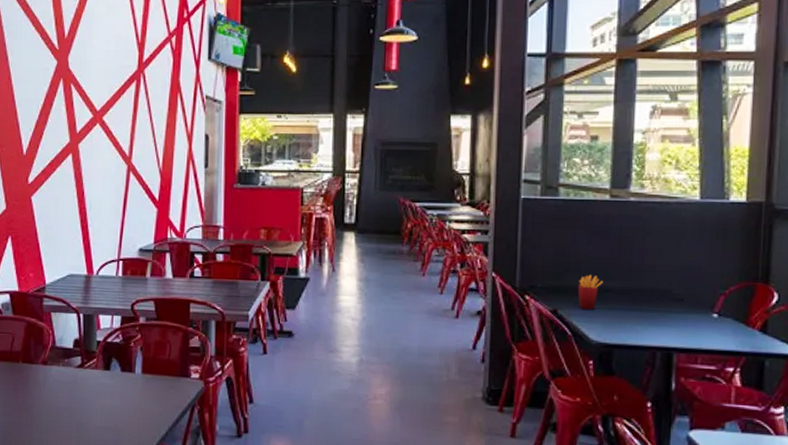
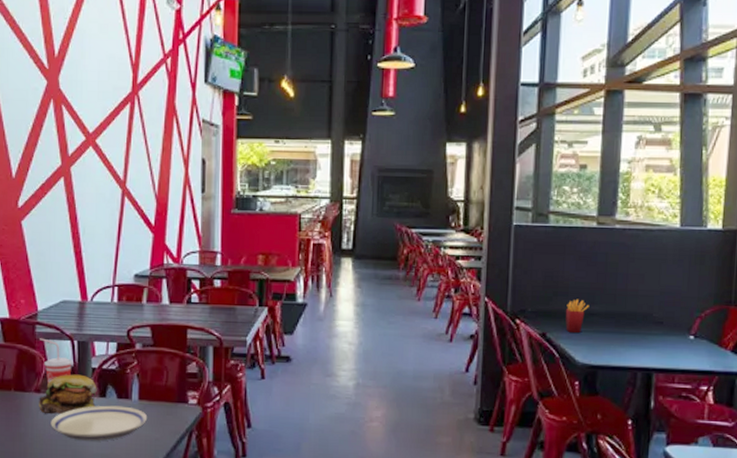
burger: none [45,347,102,387] -> present [39,374,97,415]
beverage cup: none [47,311,79,356] -> present [40,338,73,384]
plate: none [56,378,151,414] -> present [51,405,148,441]

